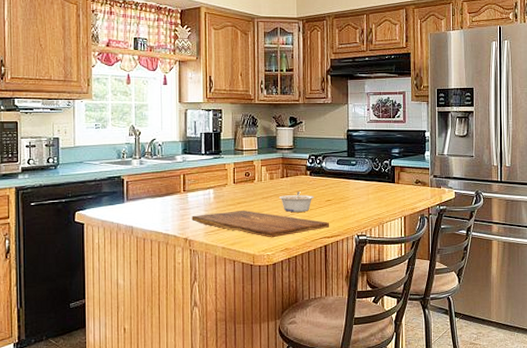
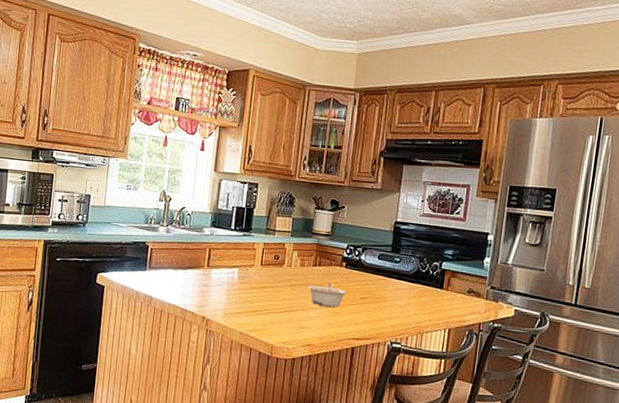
cutting board: present [191,210,330,238] -> none [212,293,361,331]

